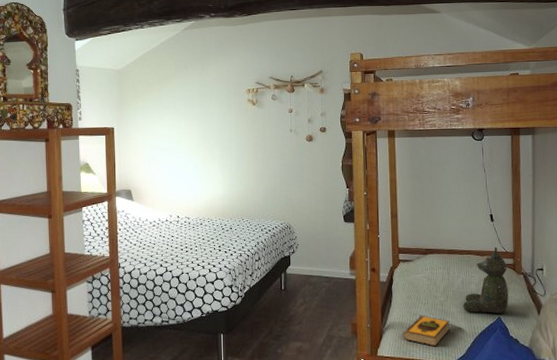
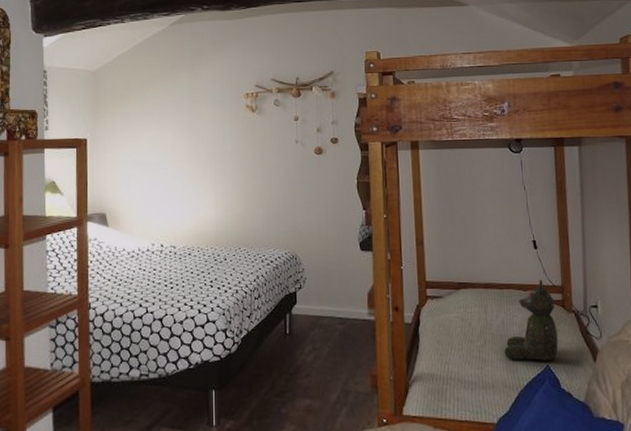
hardback book: present [403,316,450,347] -> none [433,364,490,403]

